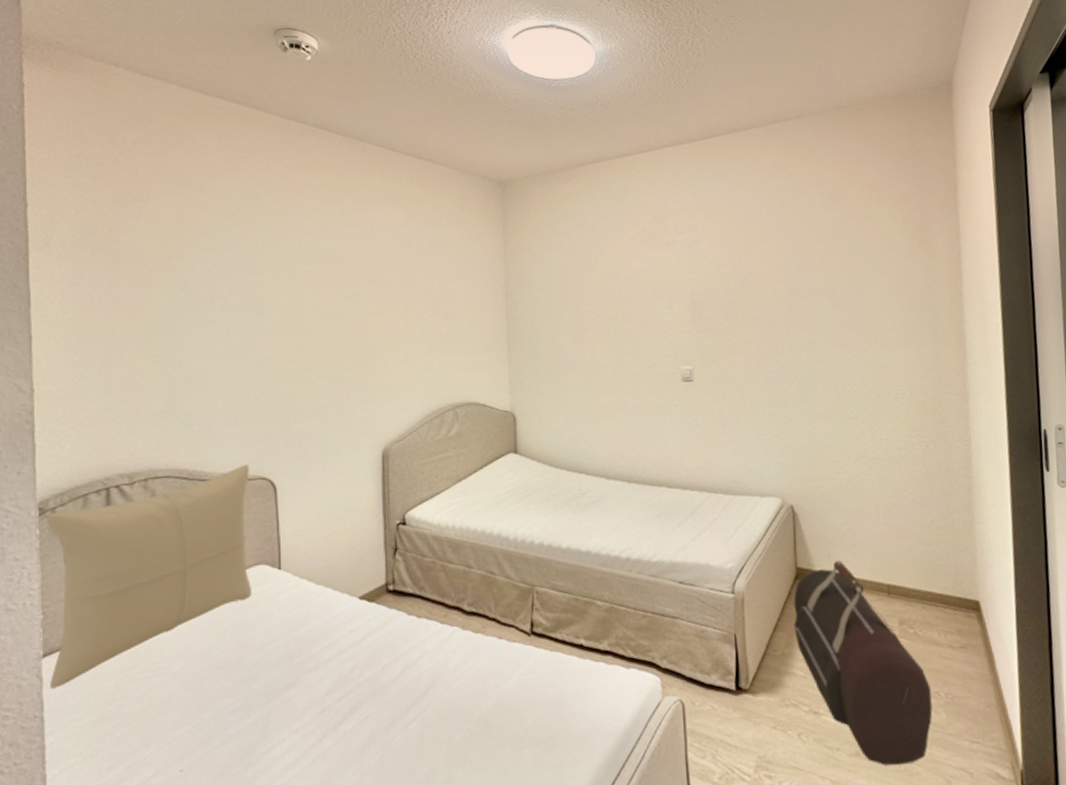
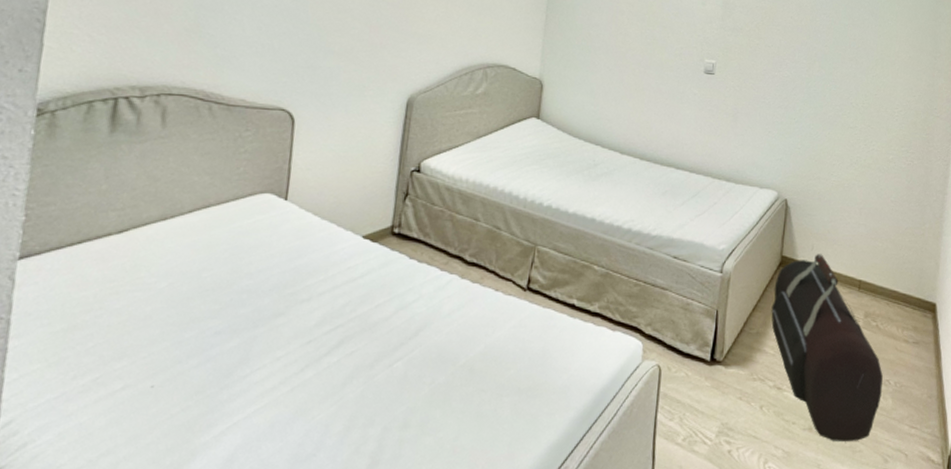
pillow: present [46,465,251,690] -> none [22,94,270,293]

